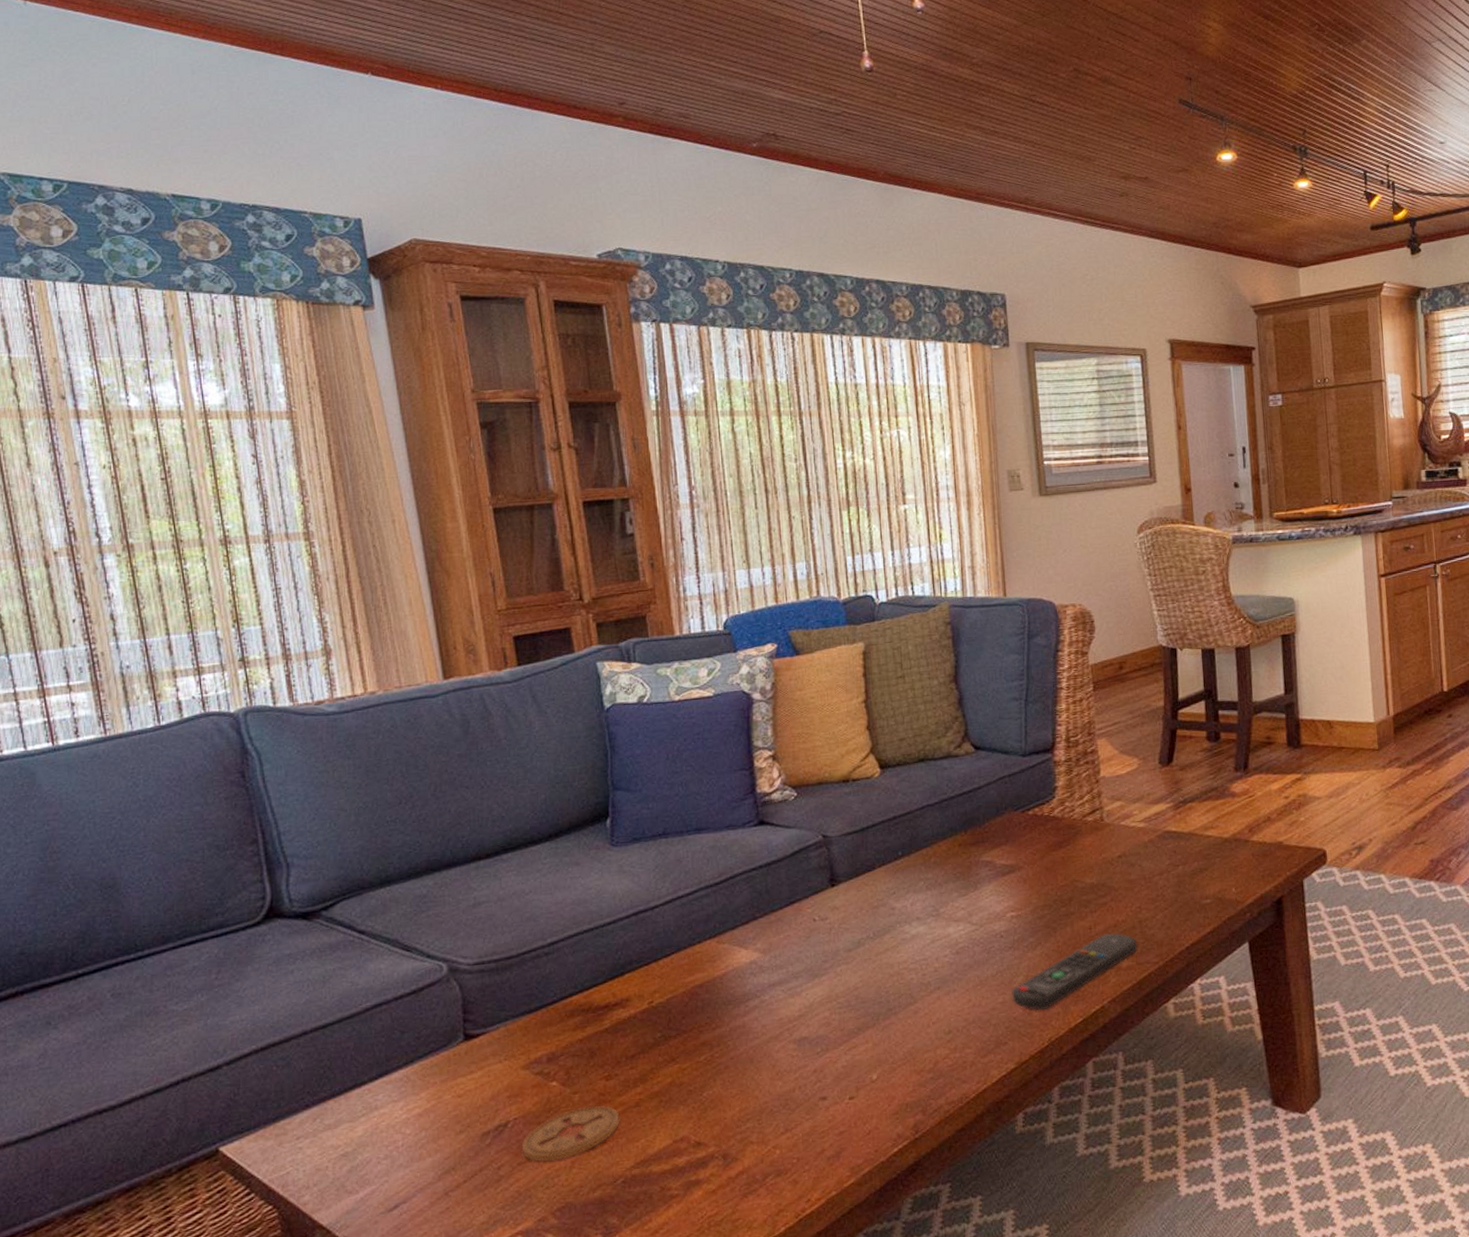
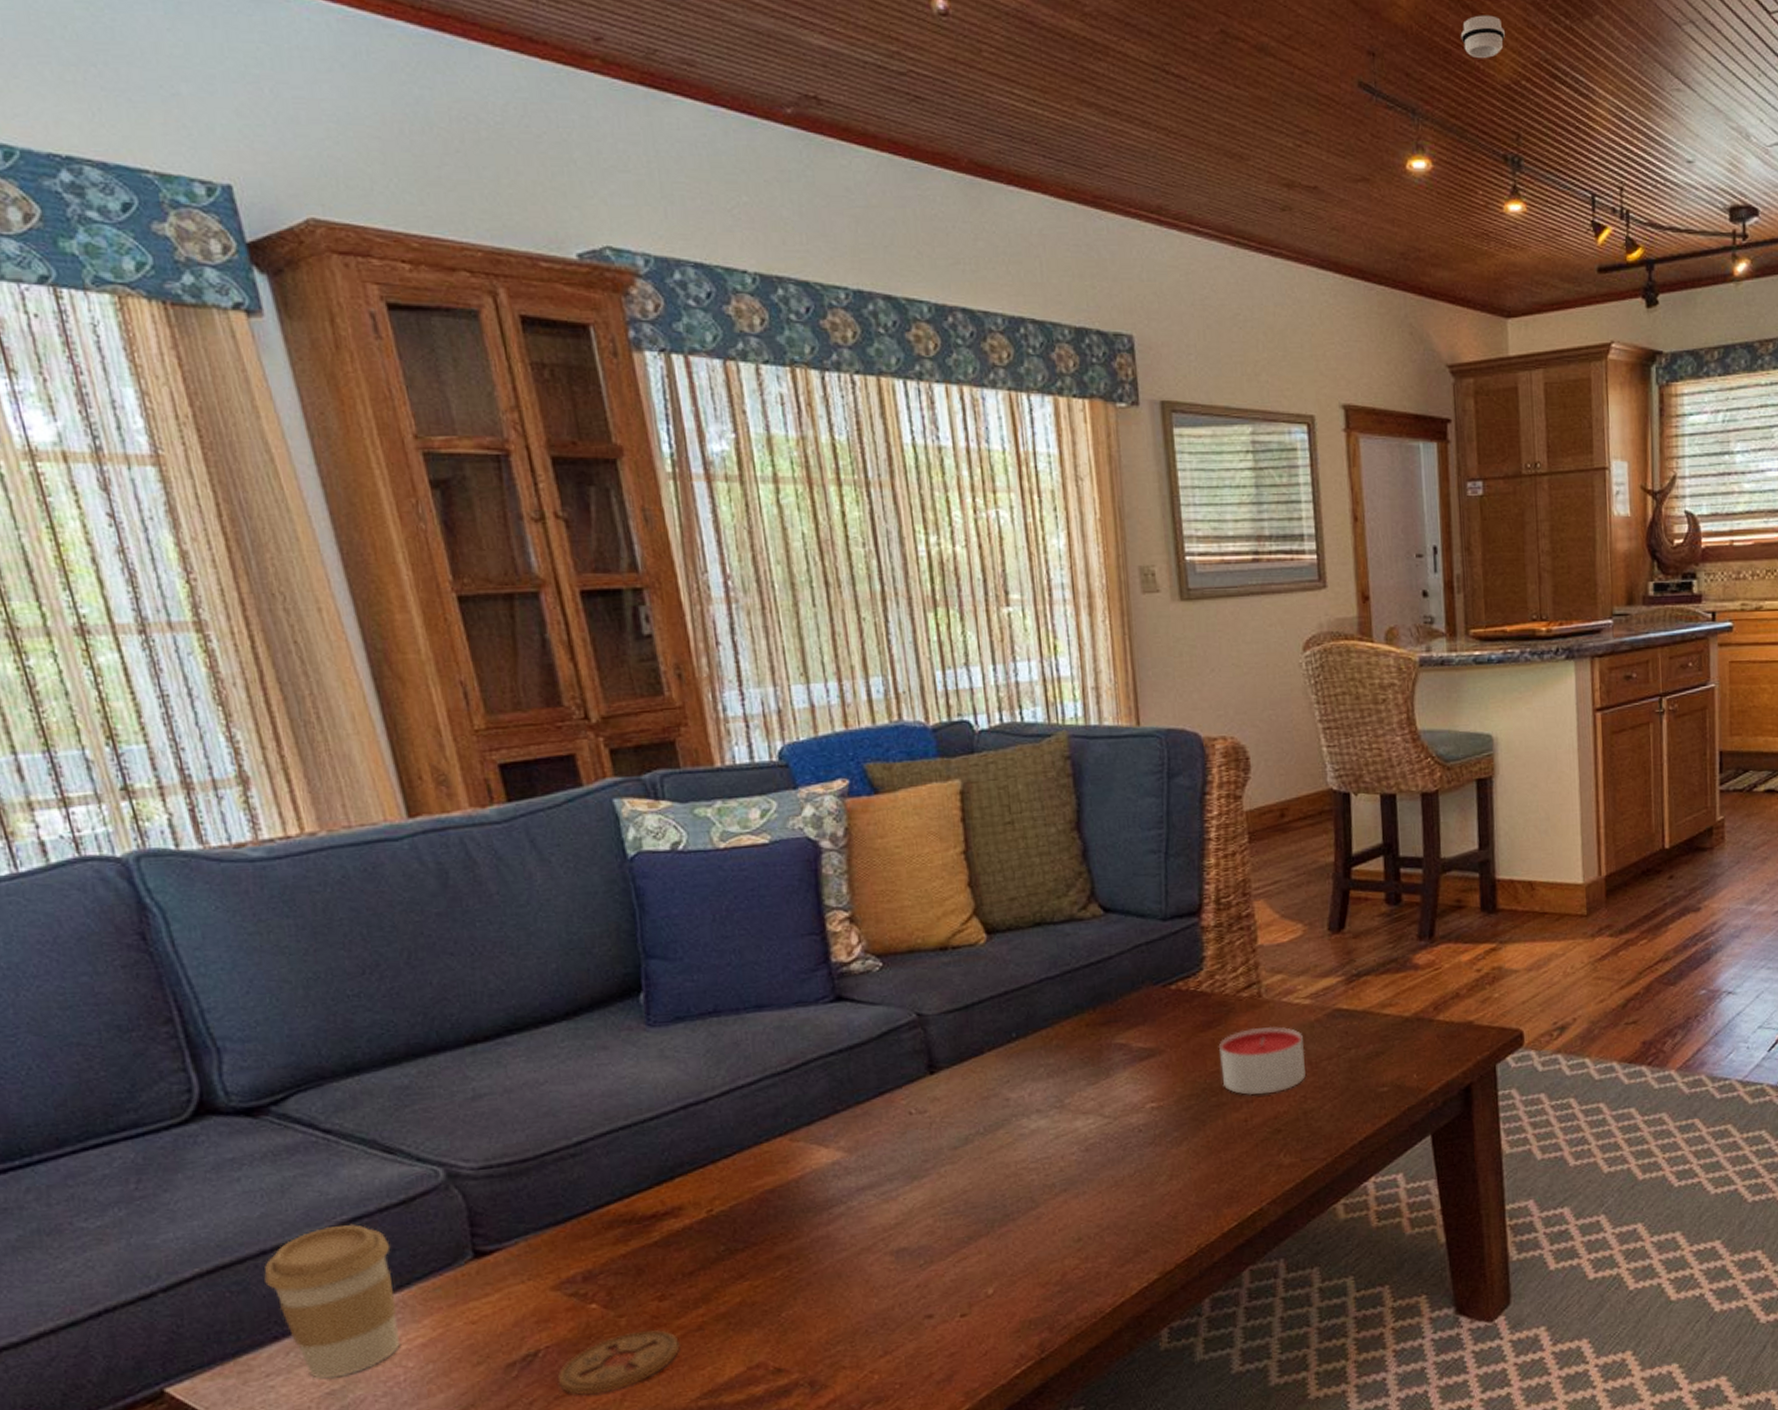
coffee cup: none [304,1009,402,1142] -> present [264,1223,400,1378]
remote control: present [1011,933,1138,1010] -> none [1153,1126,1302,1214]
candle: none [1067,846,1141,906] -> present [1218,1026,1306,1096]
smoke detector: none [1257,45,1292,76] -> present [1460,15,1505,58]

